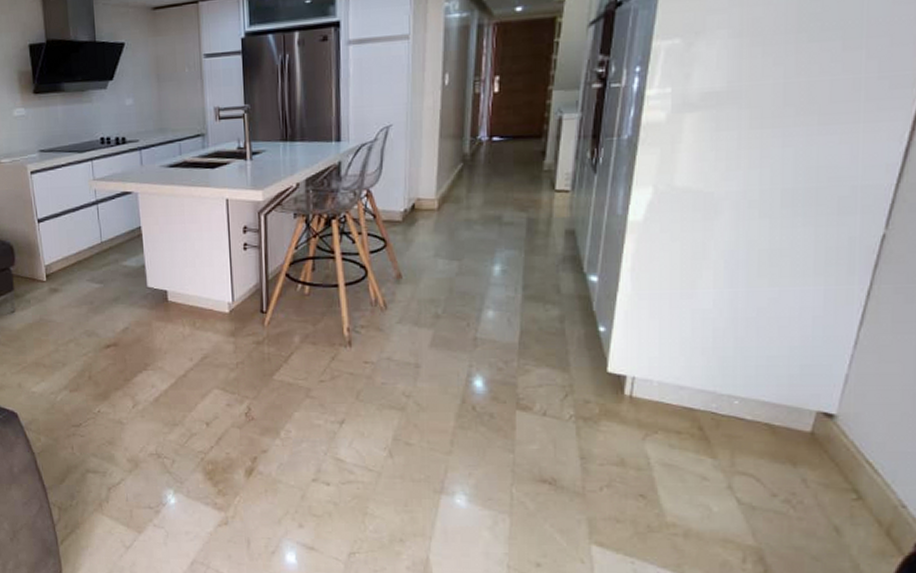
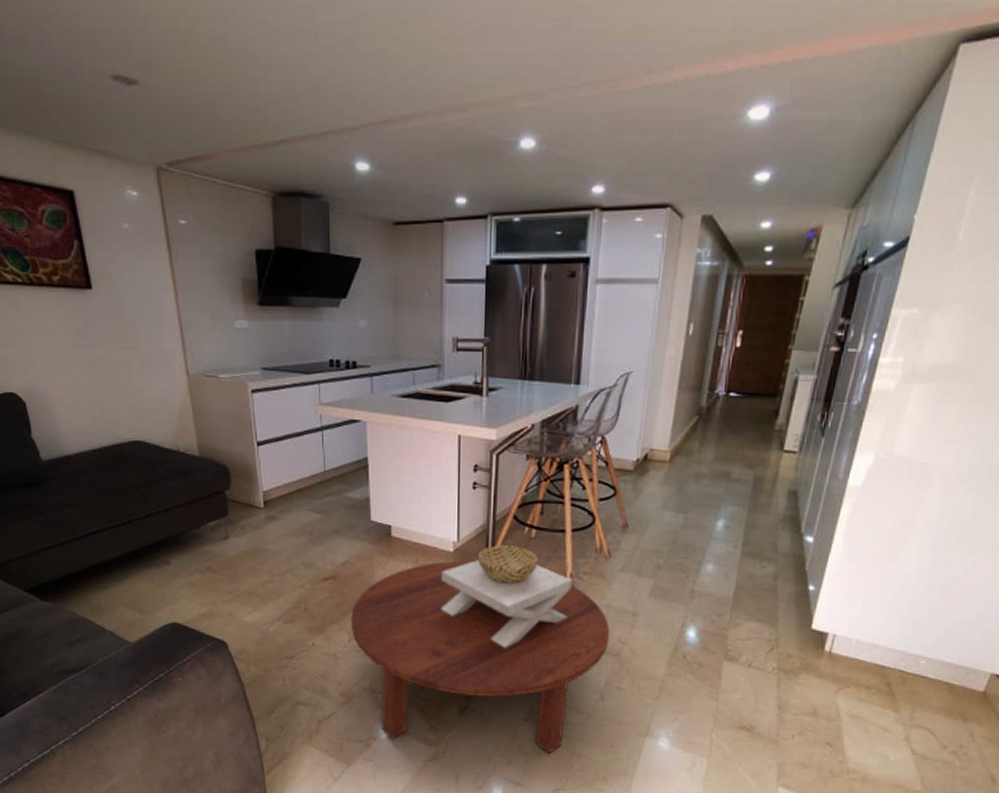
coffee table: none [133,321,394,515] -> present [351,560,610,754]
decorative bowl: none [219,303,350,407] -> present [441,545,572,648]

